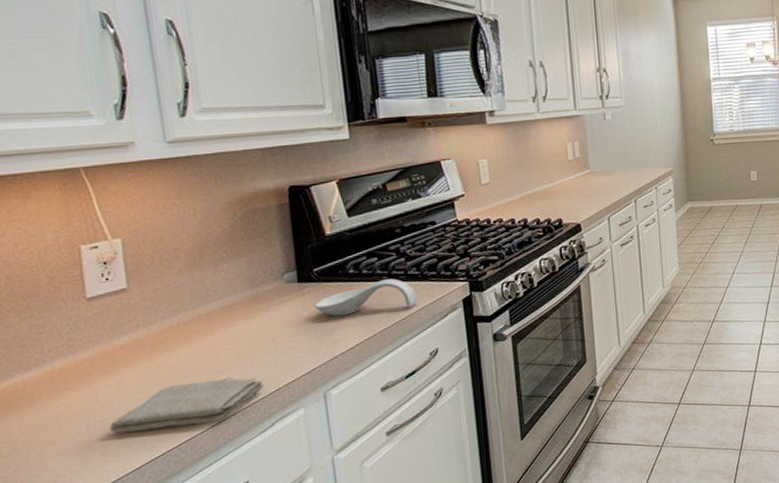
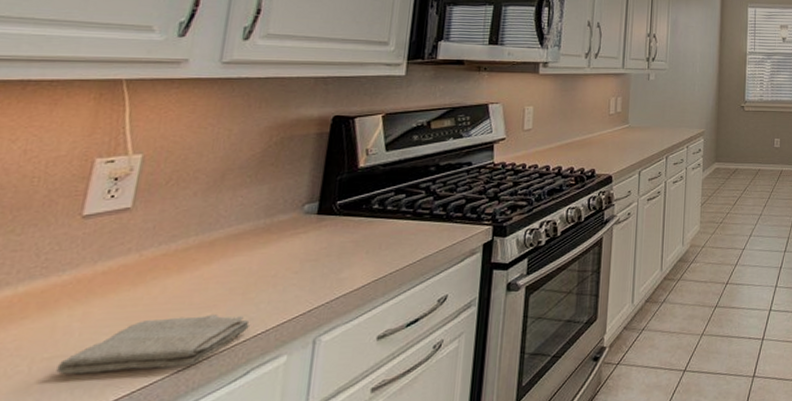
spoon rest: present [314,278,418,317] -> none [328,217,438,254]

